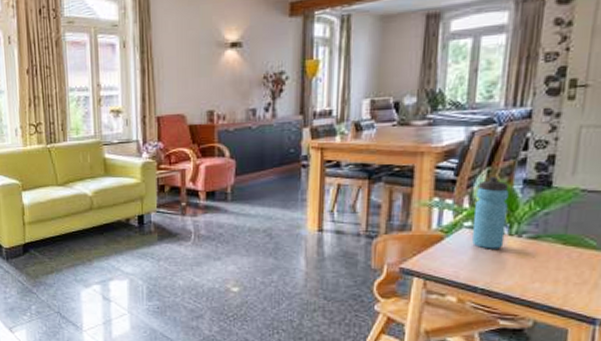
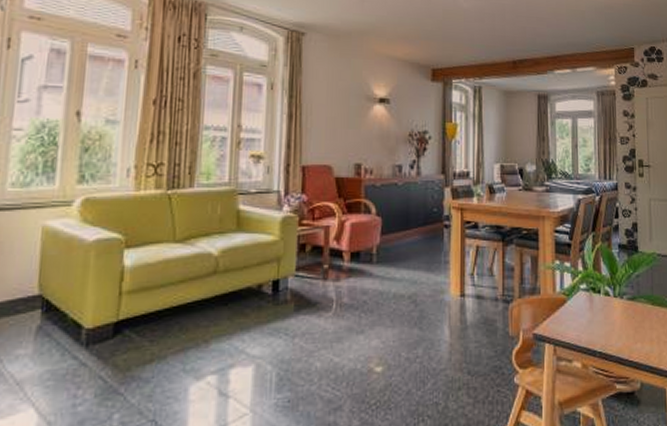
water bottle: present [471,177,509,249] -> none [587,241,611,311]

